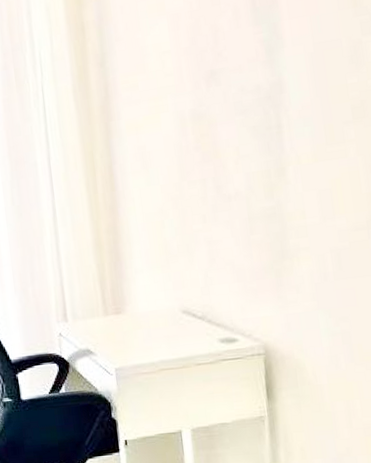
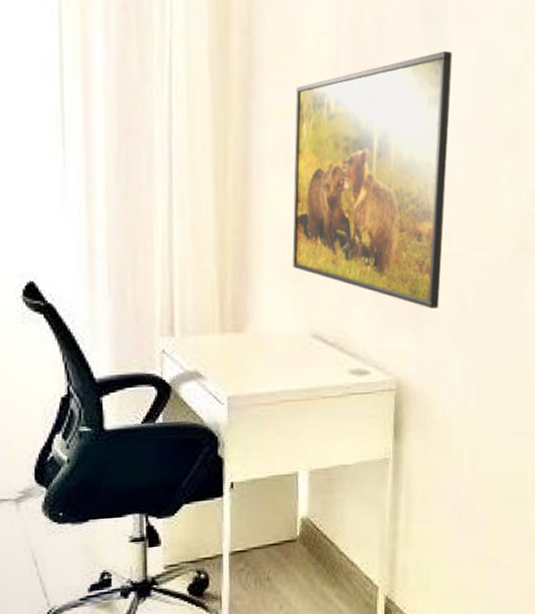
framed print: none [147,41,299,278] -> present [292,50,453,308]

